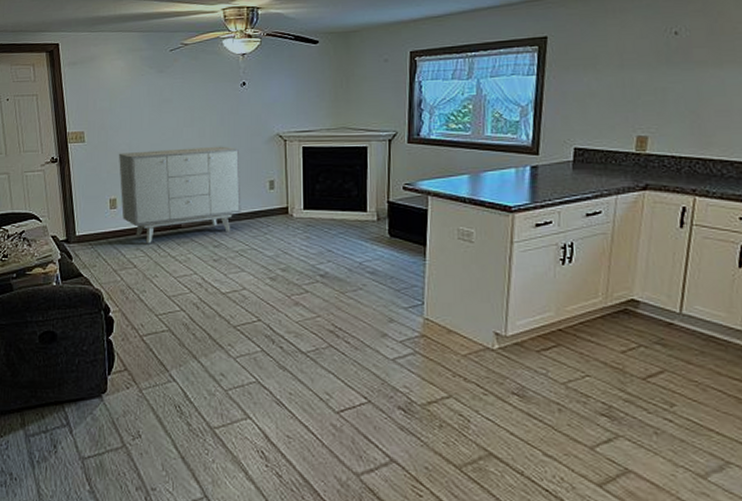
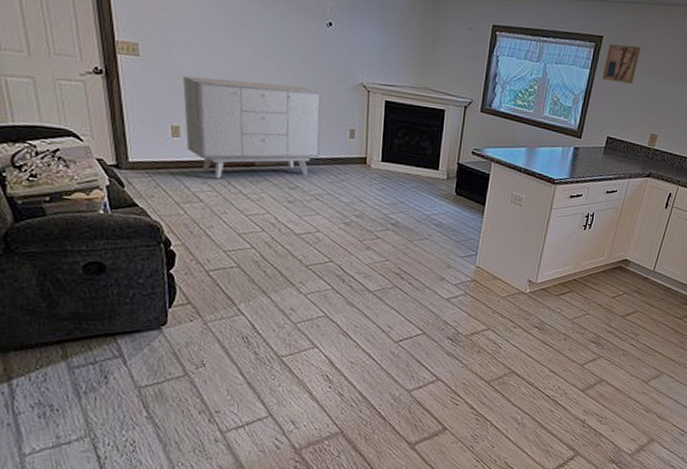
wall art: none [554,39,602,84] -> present [602,44,641,84]

